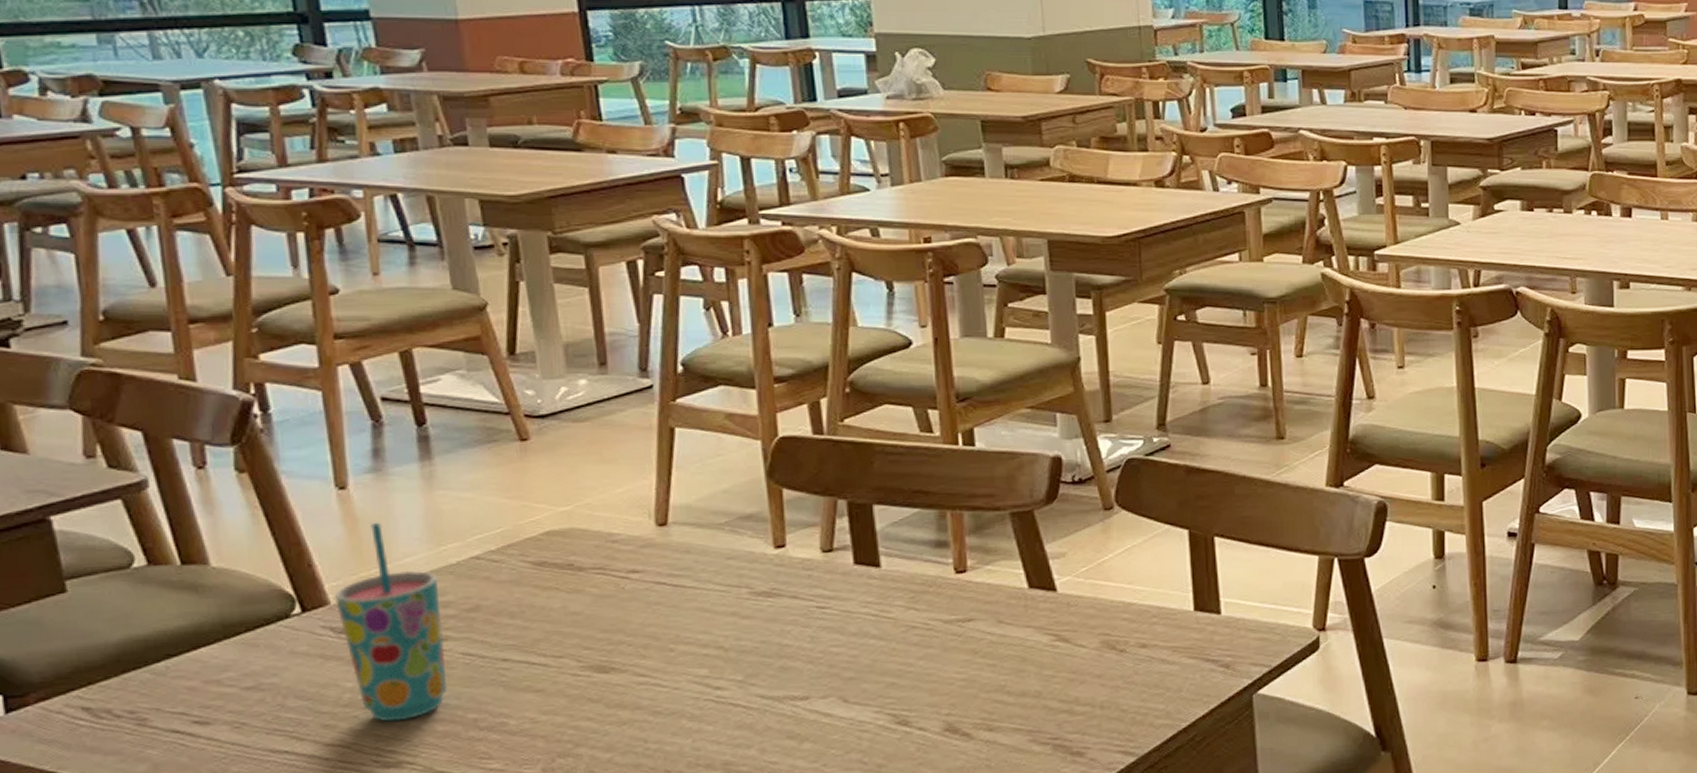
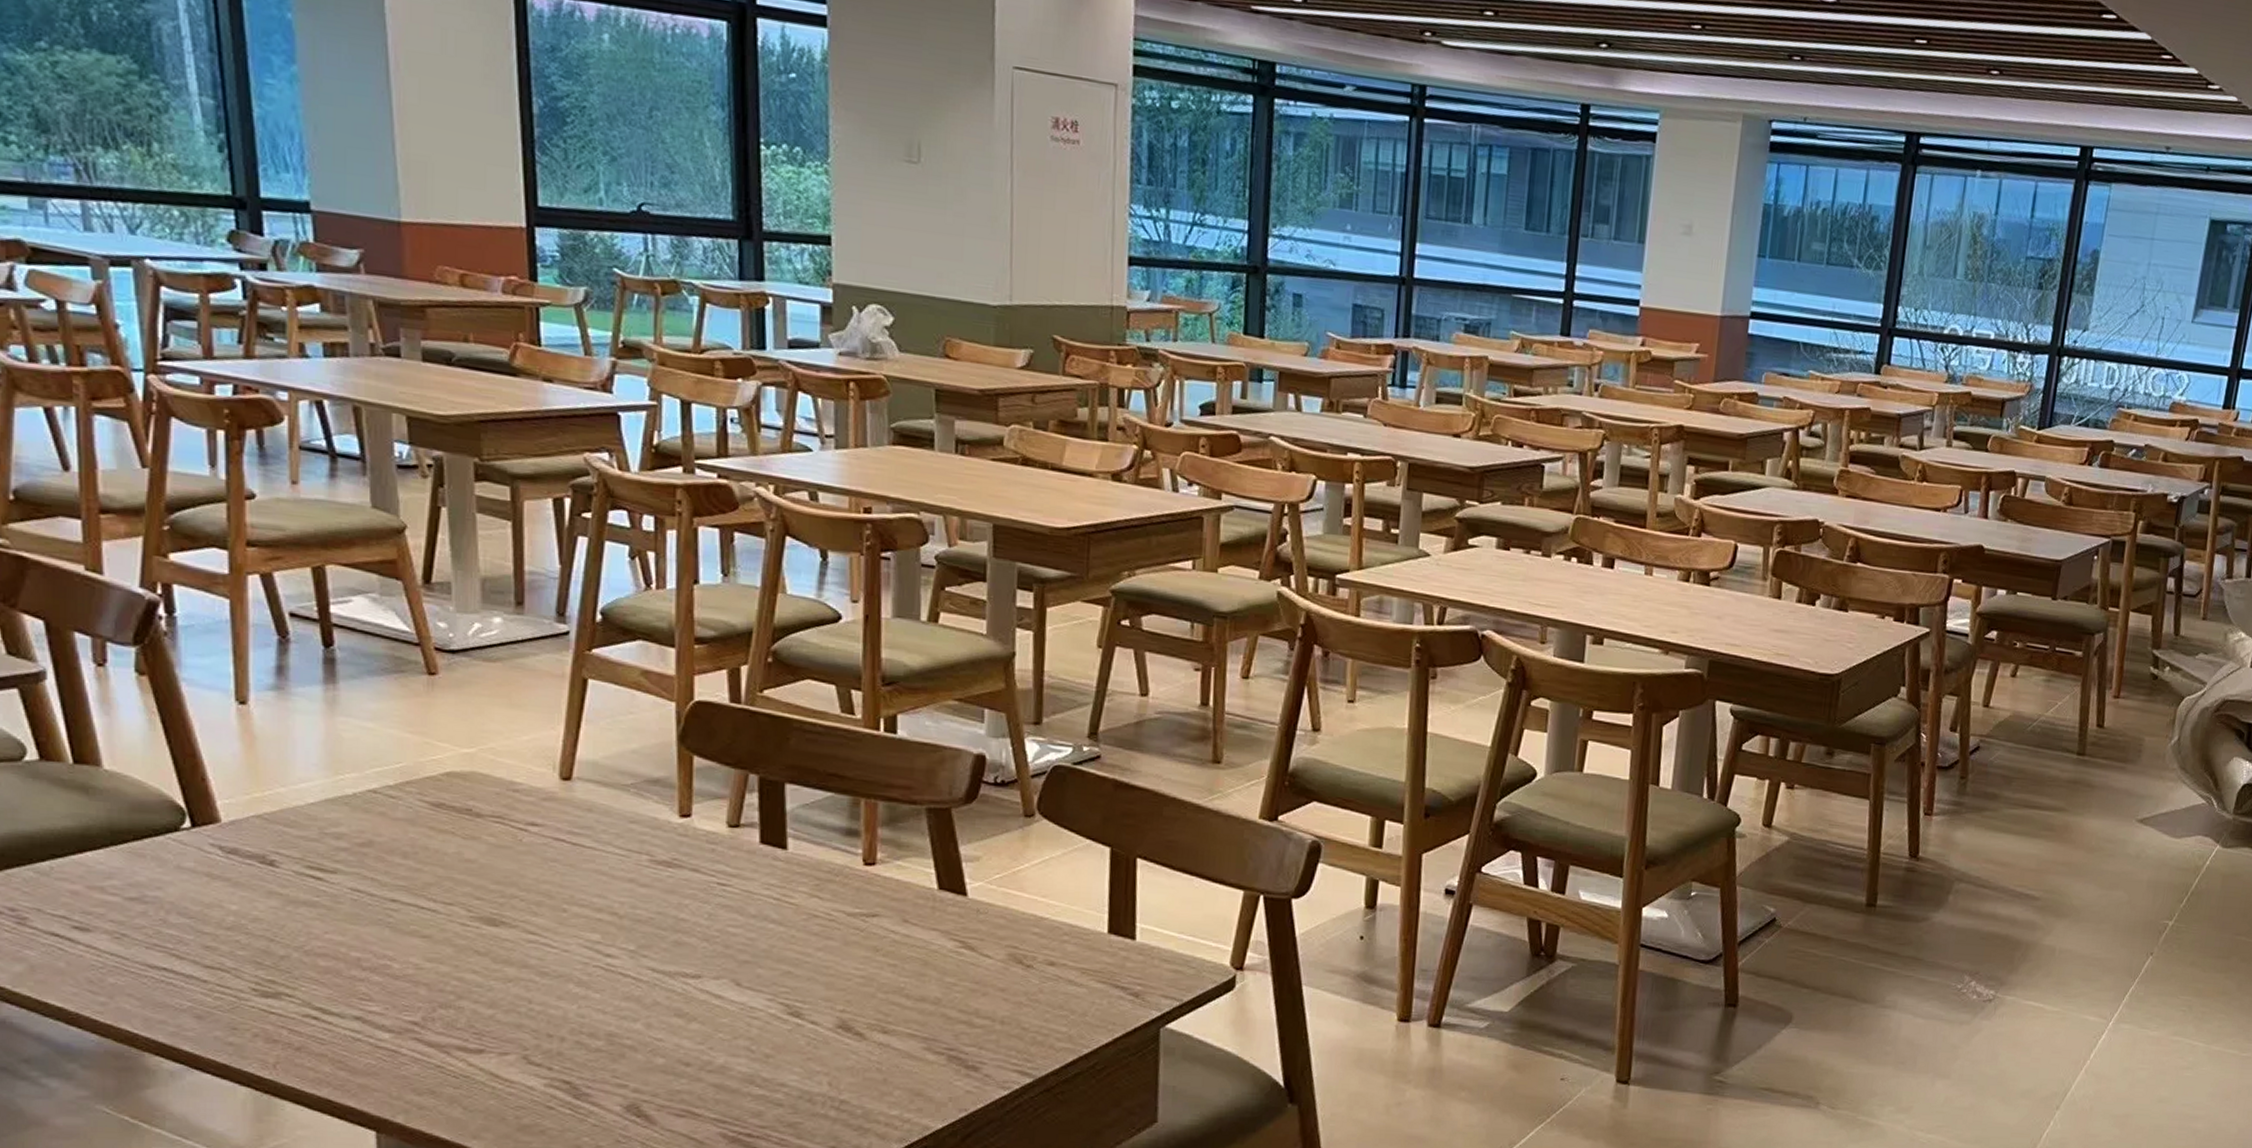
cup: present [334,522,448,722] -> none [225,742,334,951]

